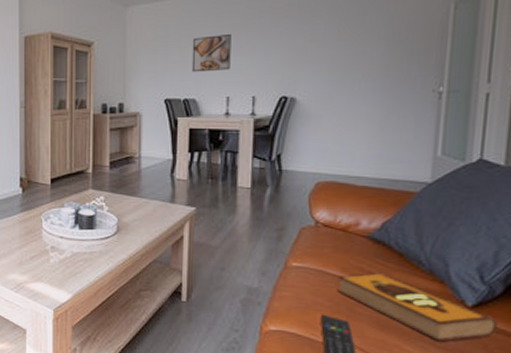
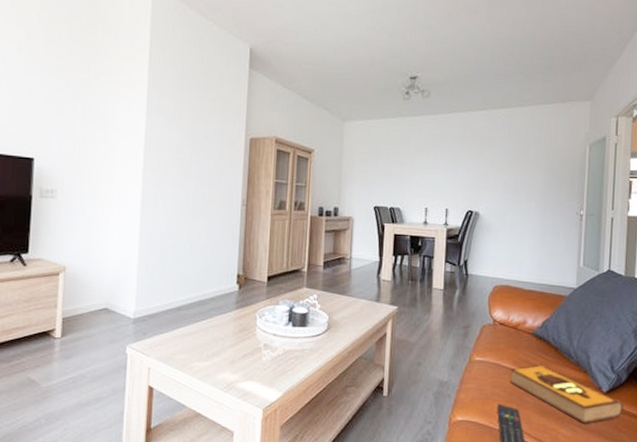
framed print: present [191,33,231,73] -> none [397,153,430,185]

